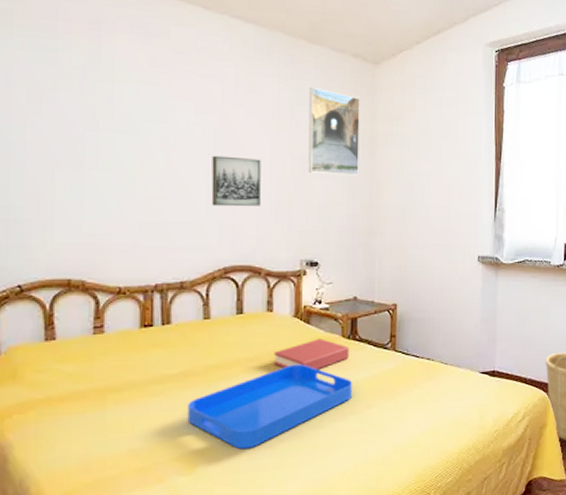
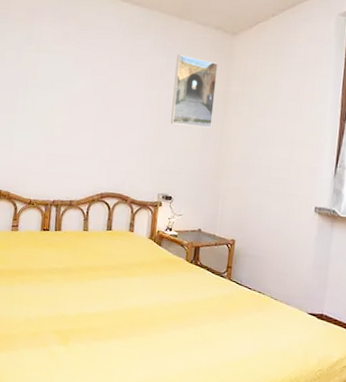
serving tray: present [187,364,353,450] -> none [66,276,192,337]
wall art: present [211,155,261,207] -> none [96,107,135,148]
hardback book: present [274,338,350,370] -> none [131,259,192,285]

